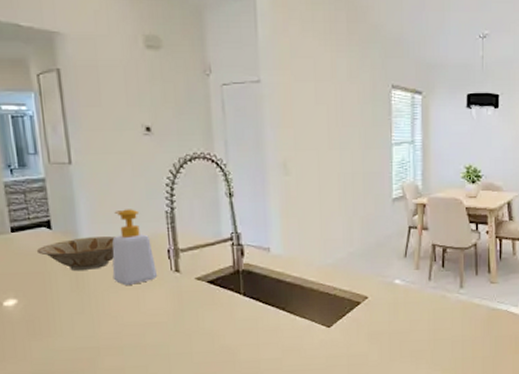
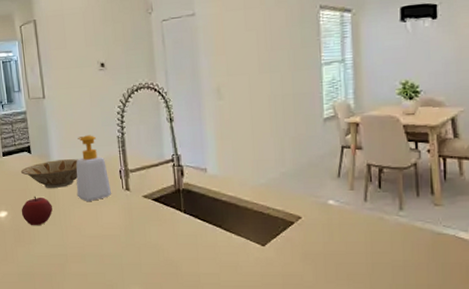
apple: none [37,279,80,316] -> present [21,196,53,226]

